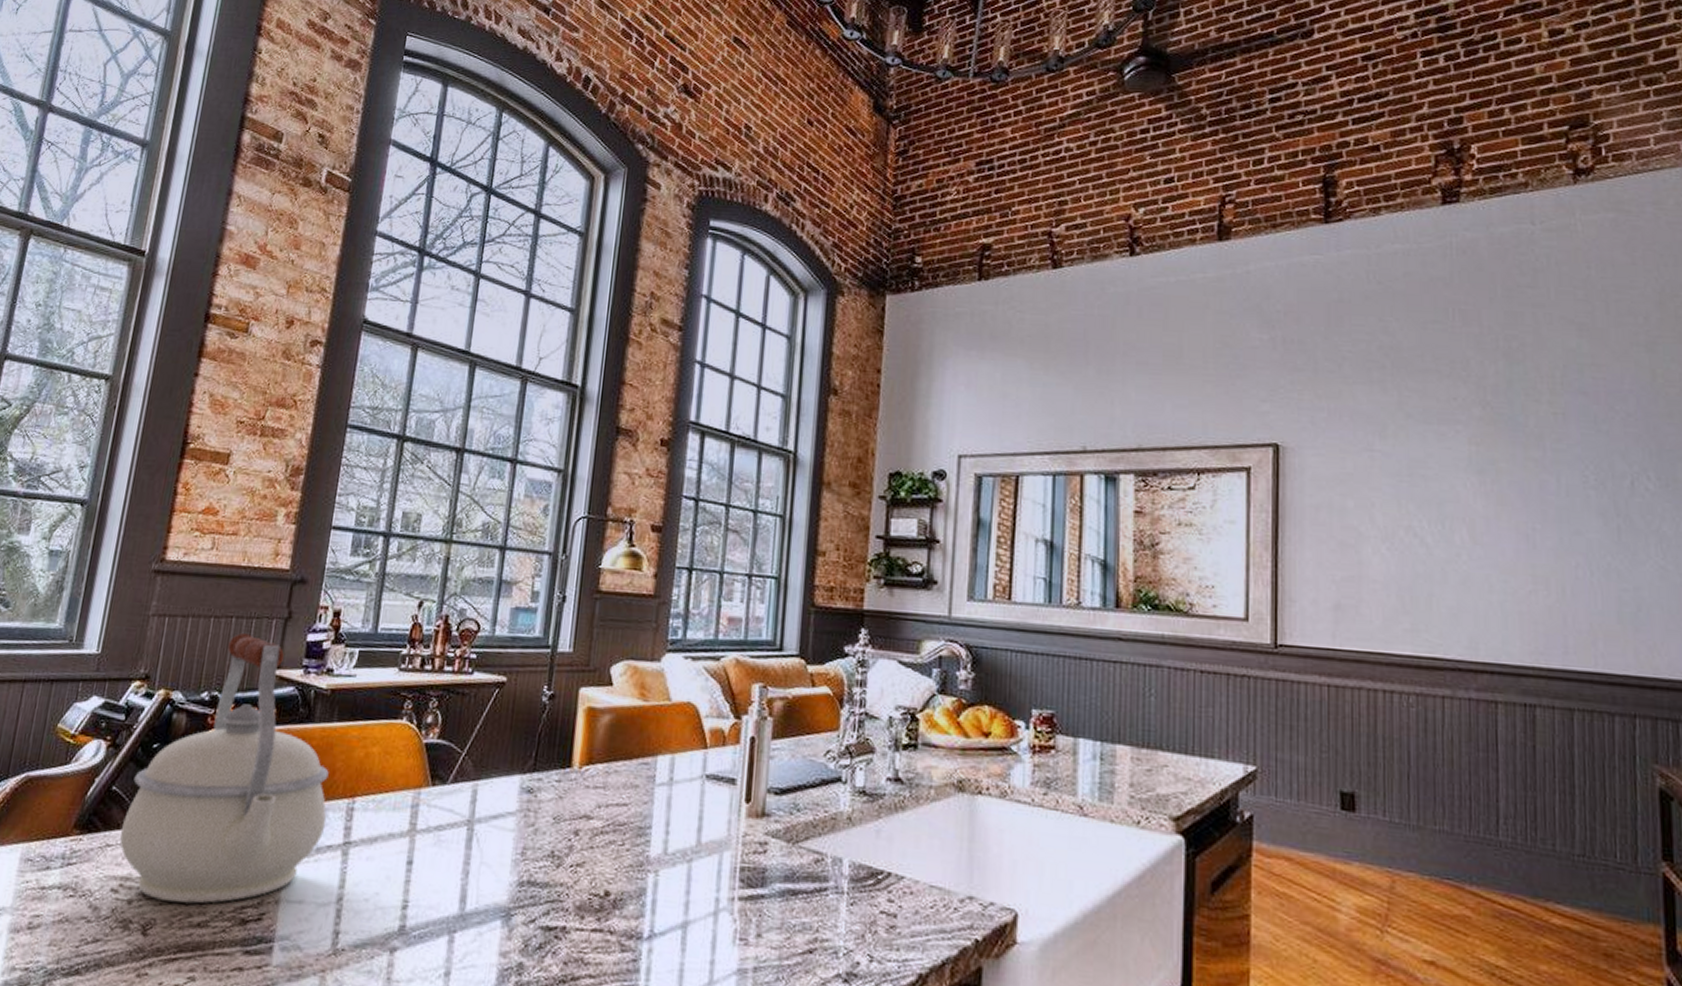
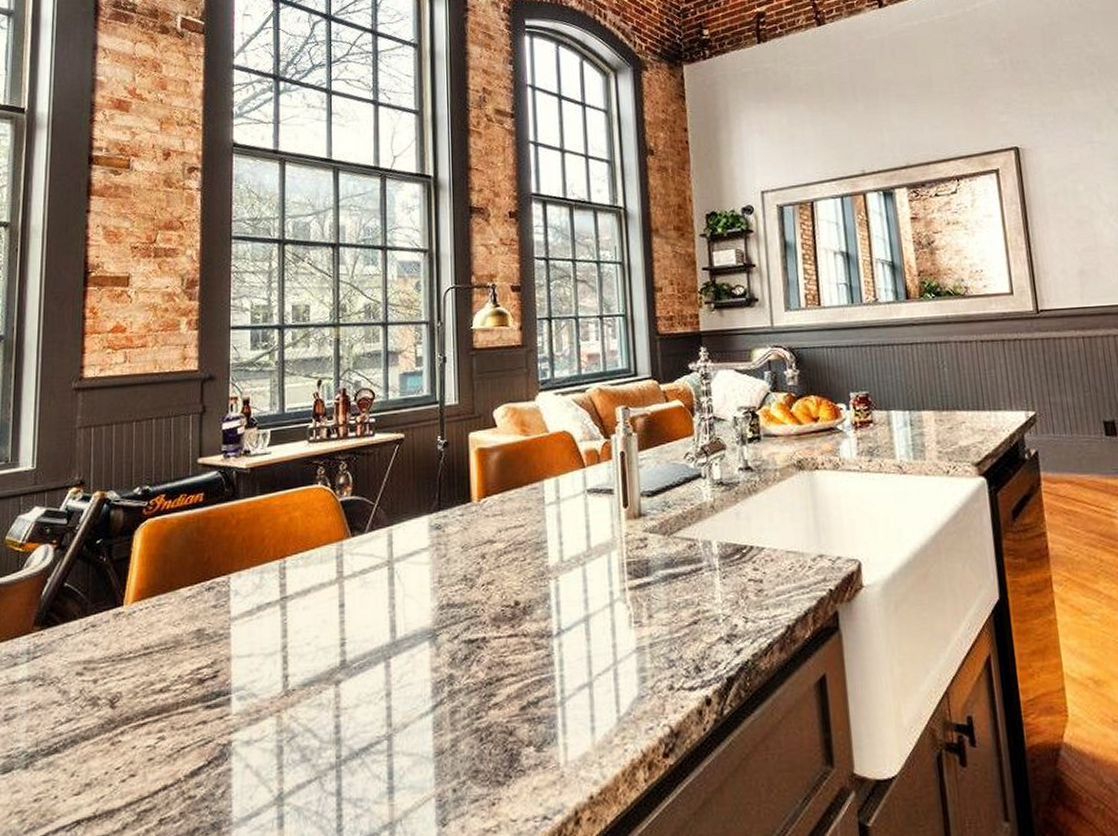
kettle: present [120,633,329,904] -> none [78,431,263,675]

